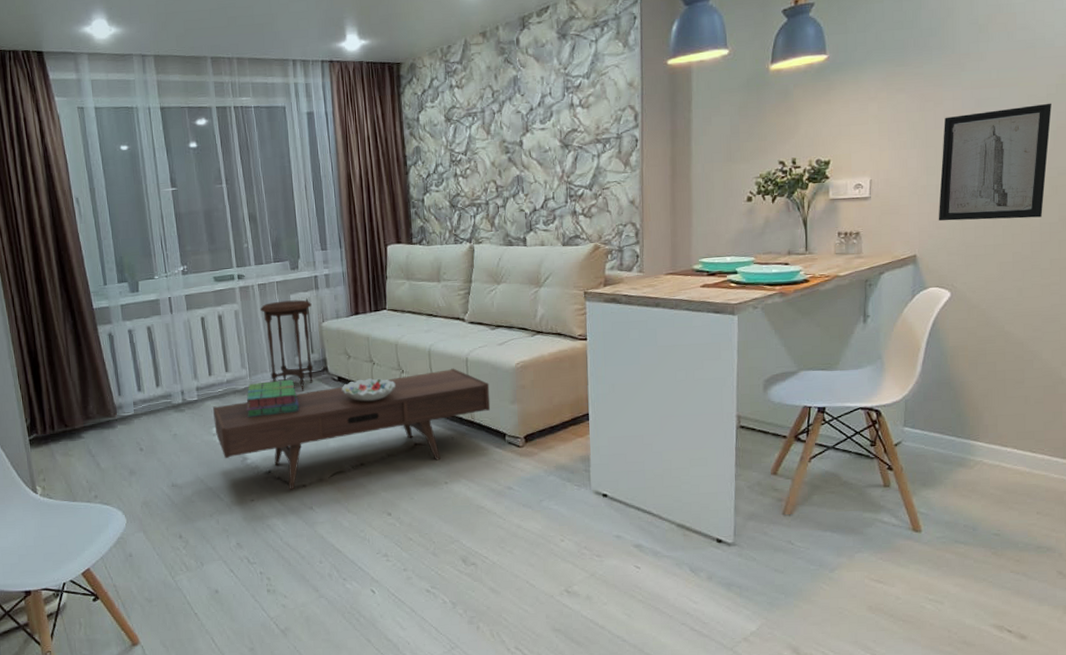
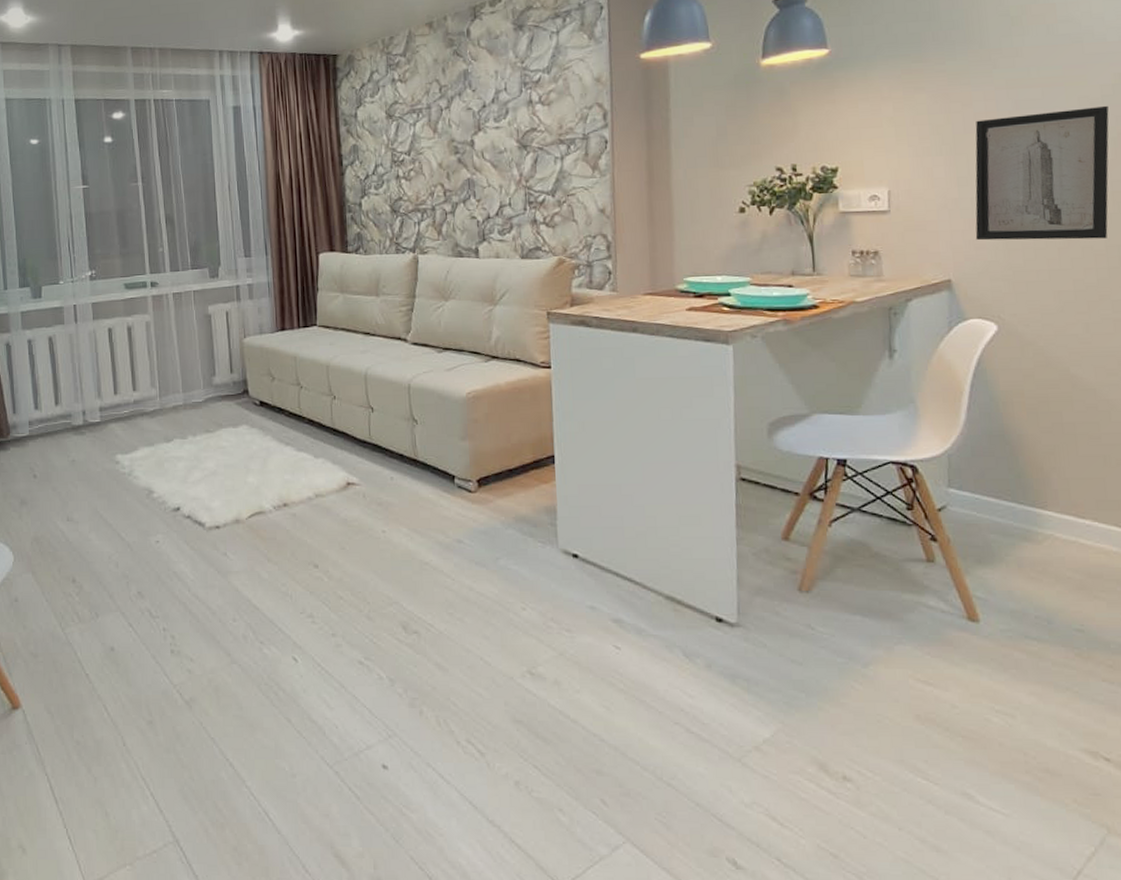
coffee table: present [213,368,491,490] -> none [117,396,437,532]
stack of books: present [246,380,300,417] -> none [155,403,215,444]
side table: present [259,299,314,391] -> none [173,312,232,416]
decorative bowl: present [341,378,396,402] -> none [263,404,326,431]

